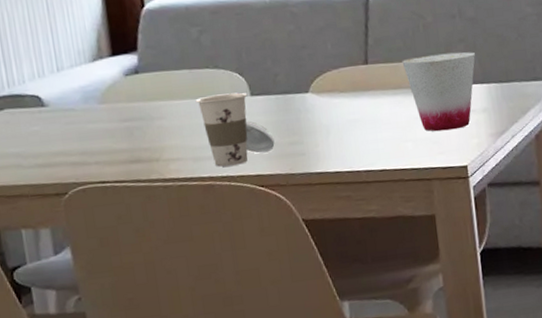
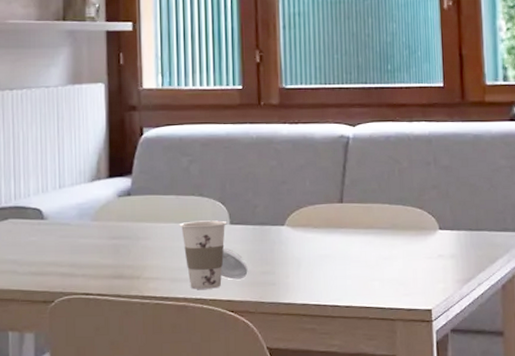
cup: present [402,52,475,132] -> none [375,198,447,273]

